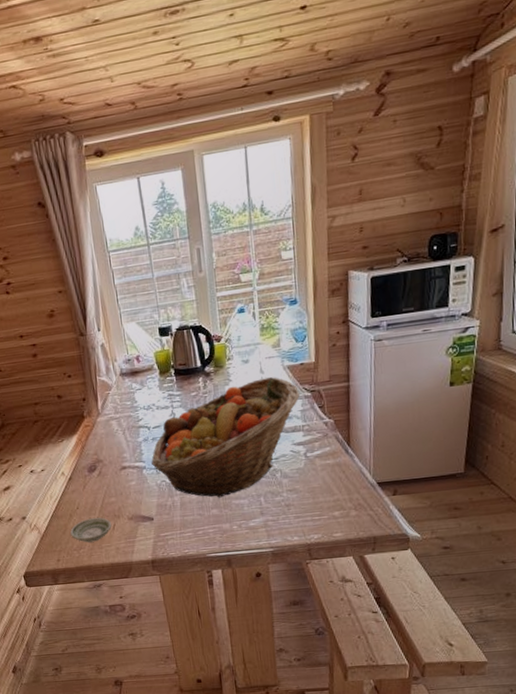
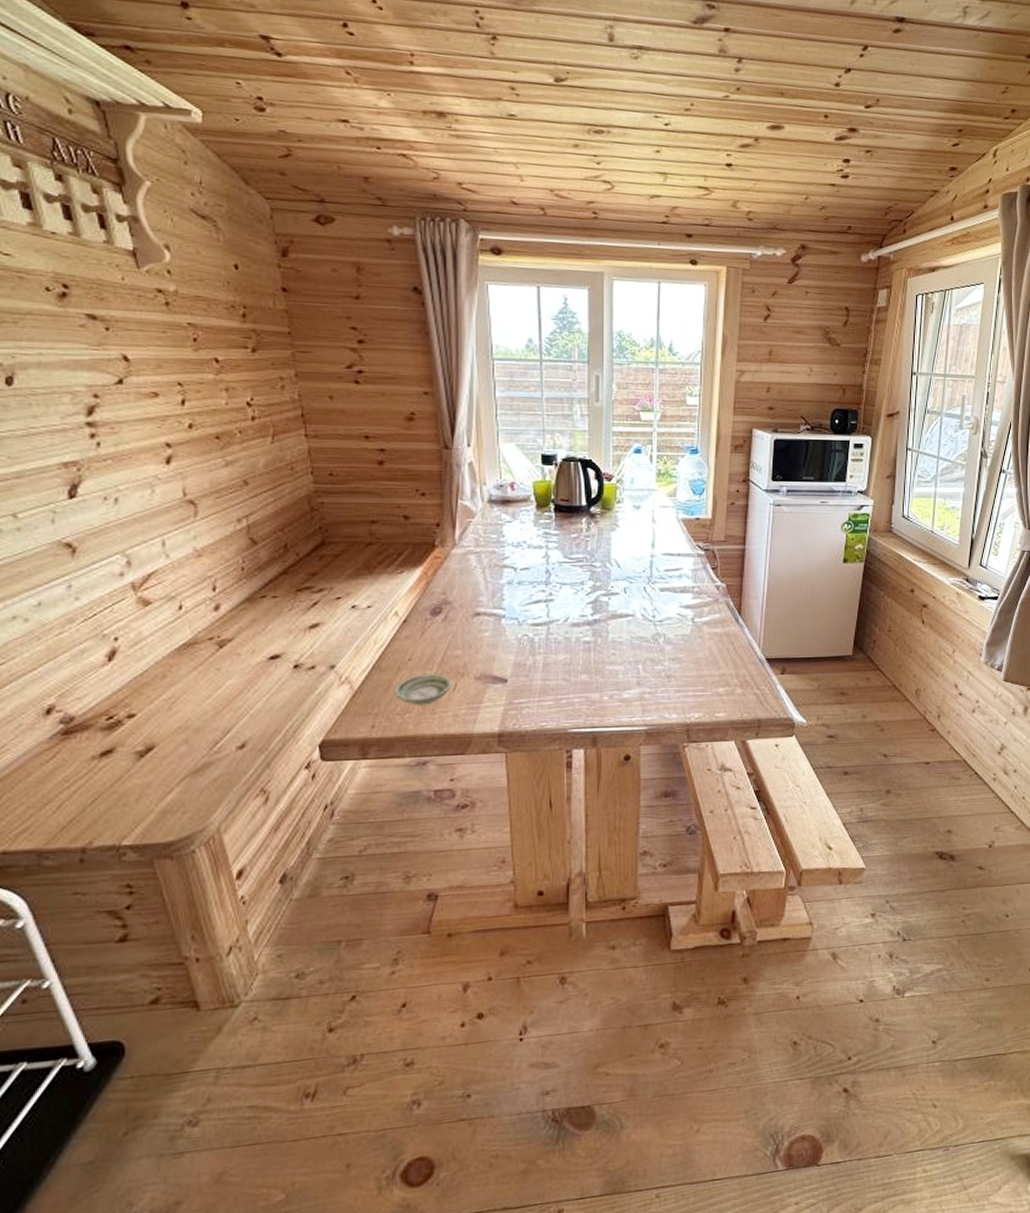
fruit basket: present [151,377,301,498] -> none [514,529,693,661]

